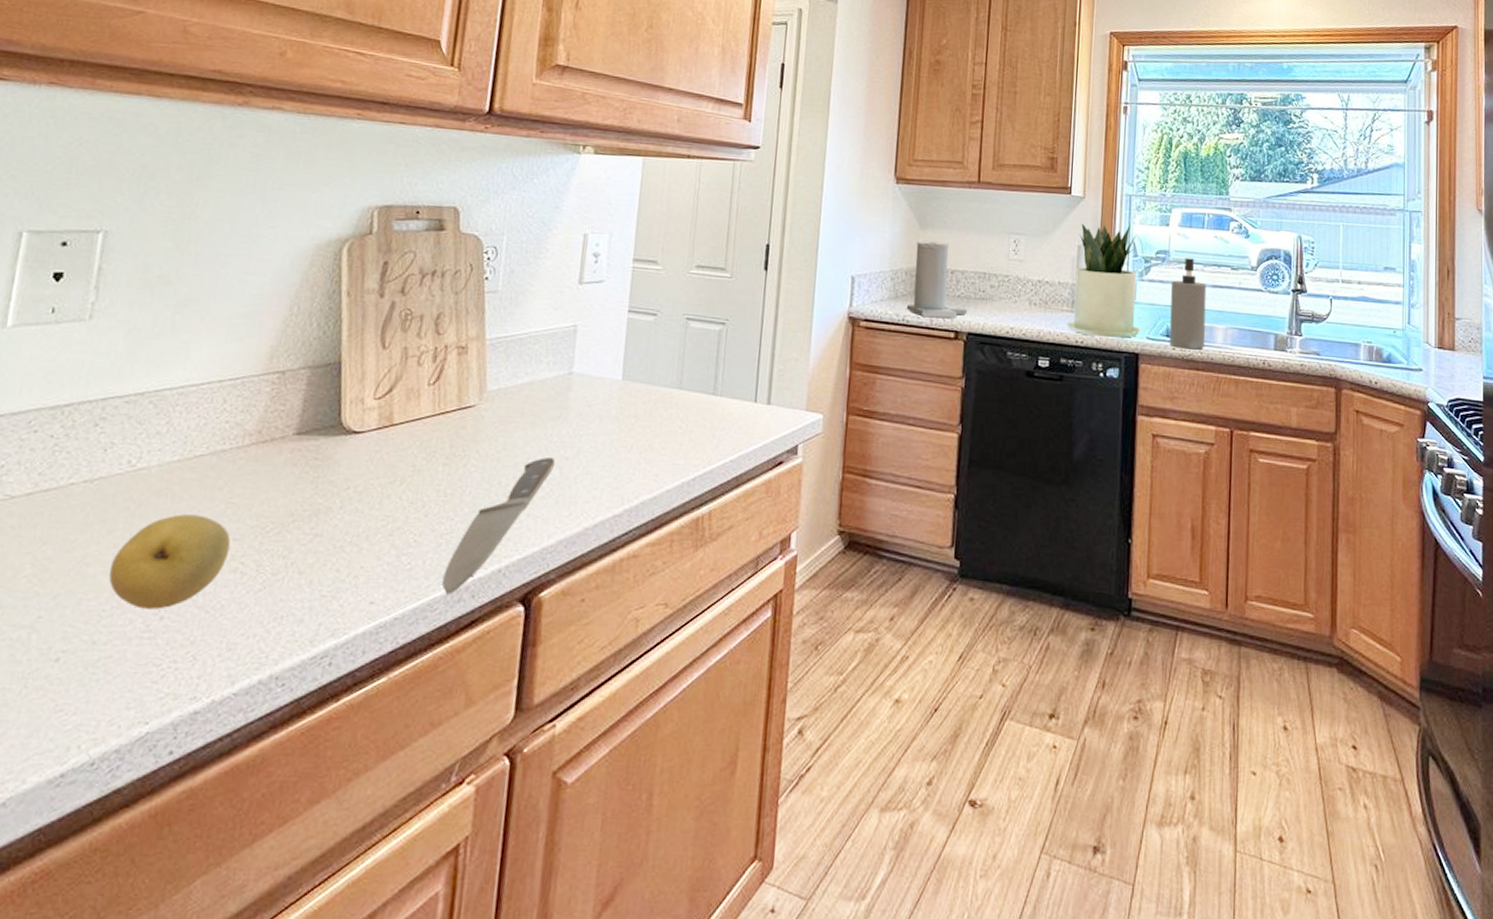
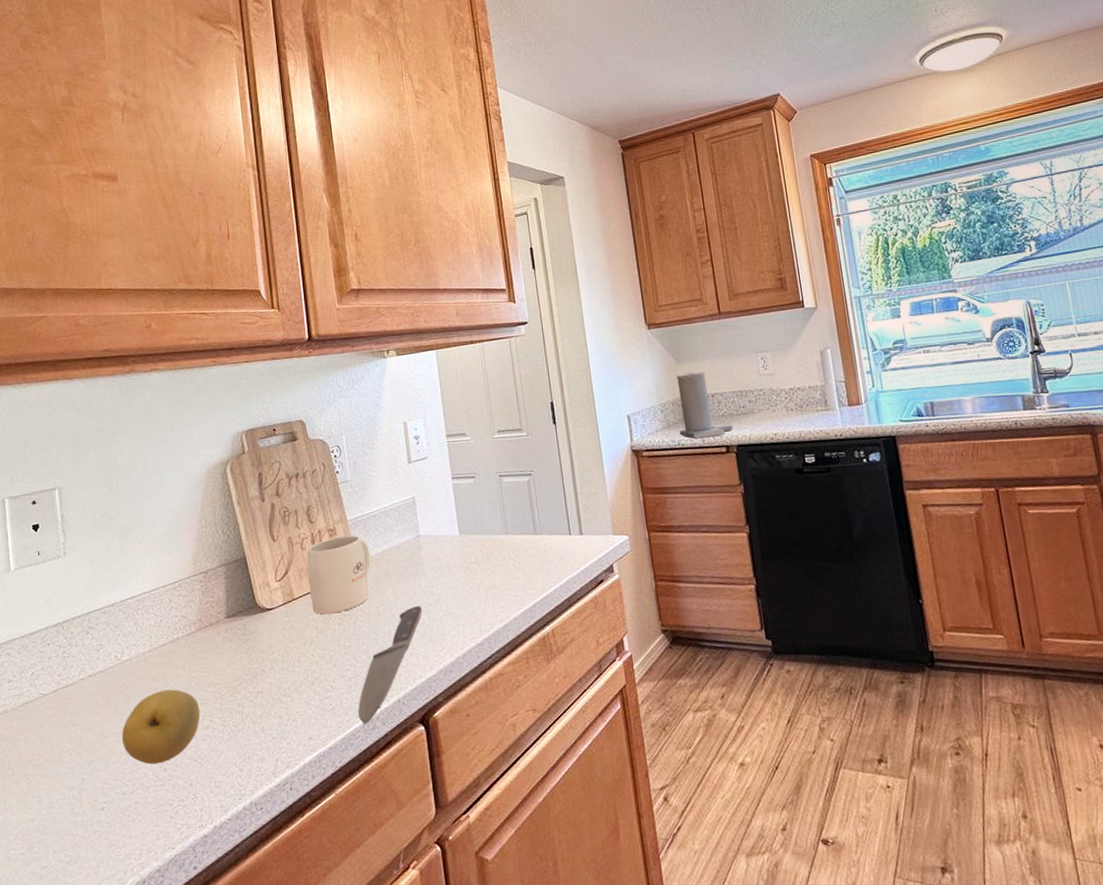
mug: none [413,356,506,451] -> present [306,535,371,615]
planter: present [1067,223,1141,339] -> none [819,324,893,429]
soap dispenser: present [1168,258,1207,350] -> none [906,342,956,425]

